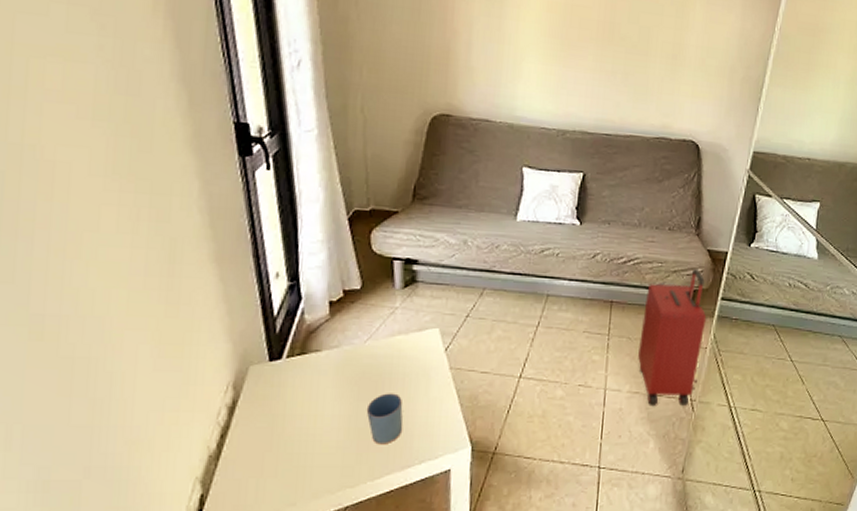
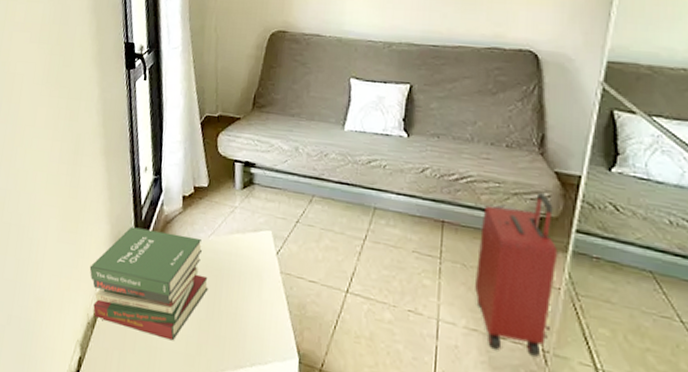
books: none [205,342,367,456] -> present [89,226,209,341]
mug: present [366,393,403,445] -> none [207,288,238,341]

